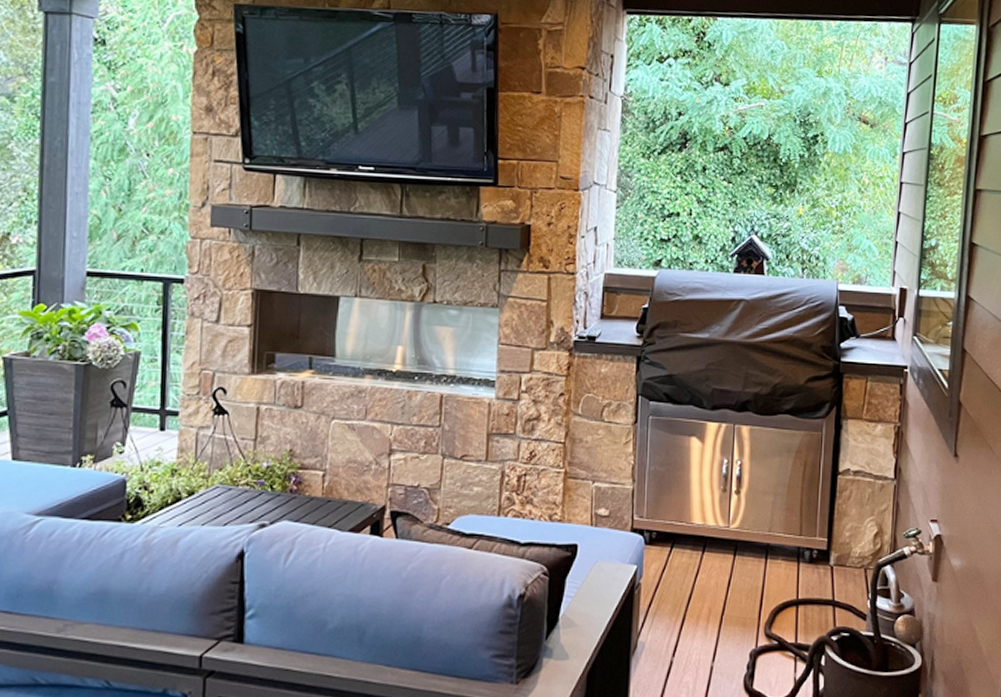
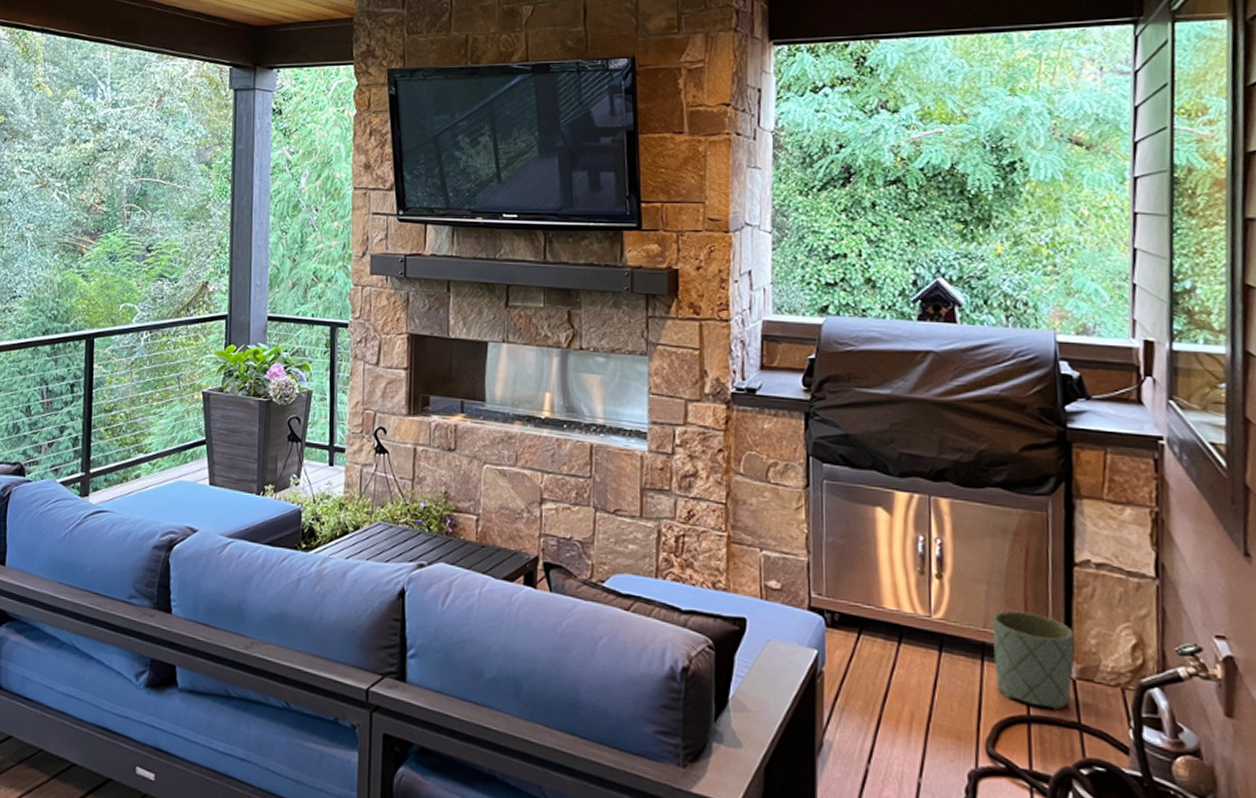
planter: none [775,515,834,592] -> present [992,610,1074,710]

